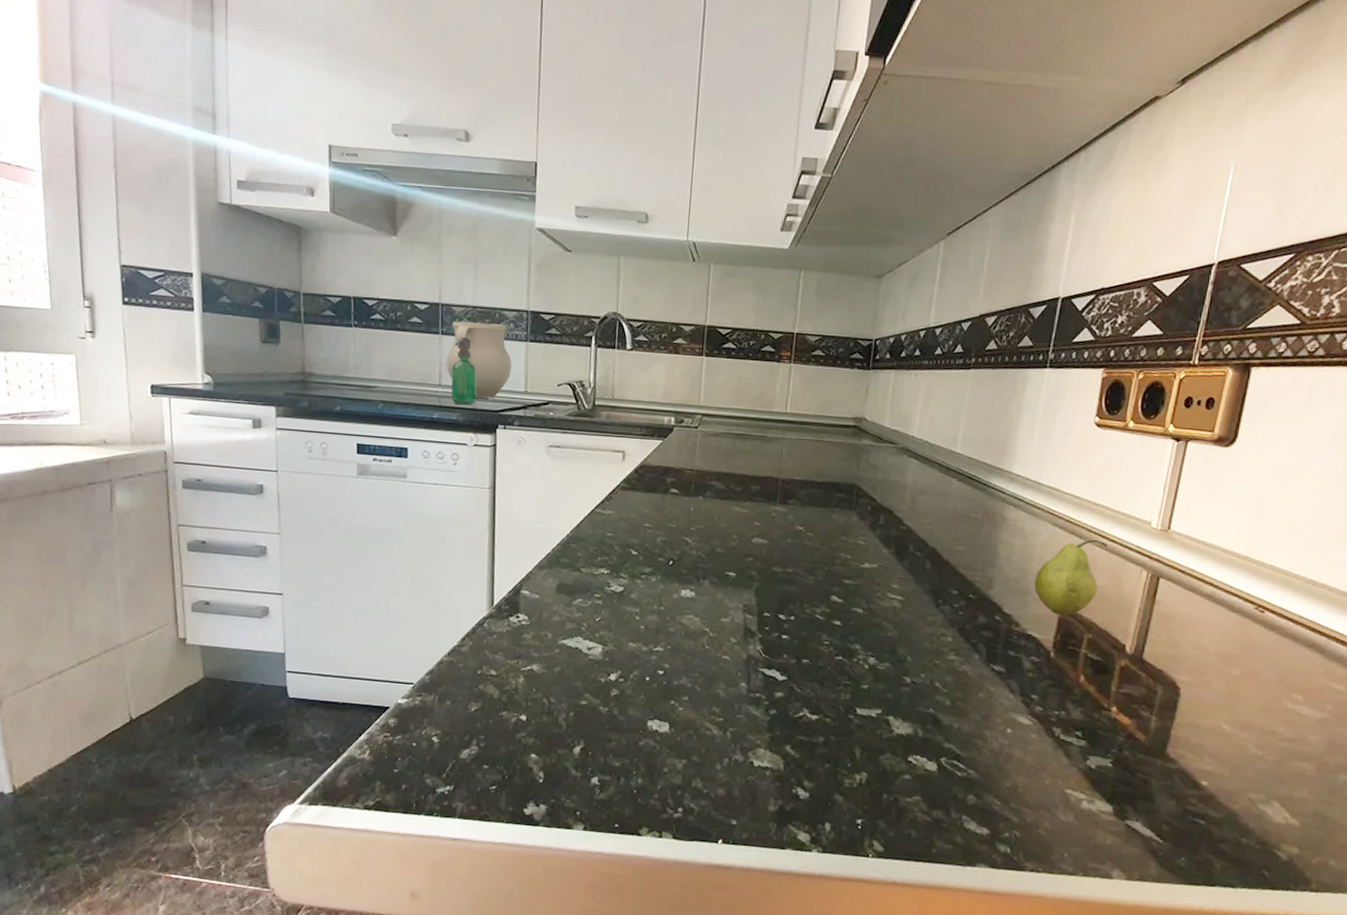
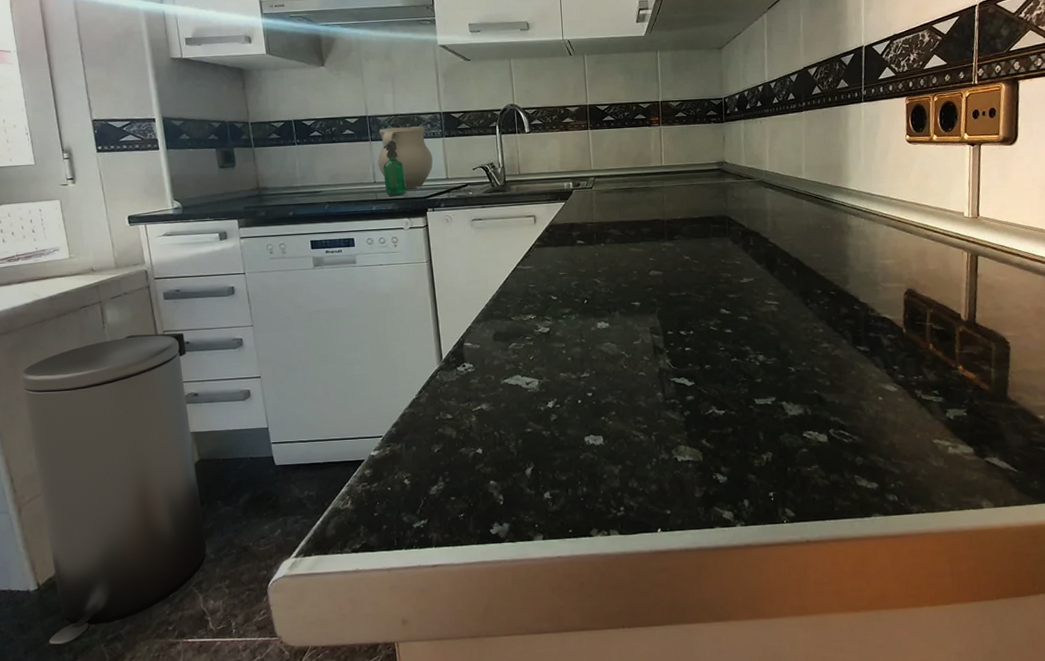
pedal bin: none [14,524,202,859] -> present [20,332,207,646]
fruit: present [1034,539,1107,616] -> none [880,232,933,298]

